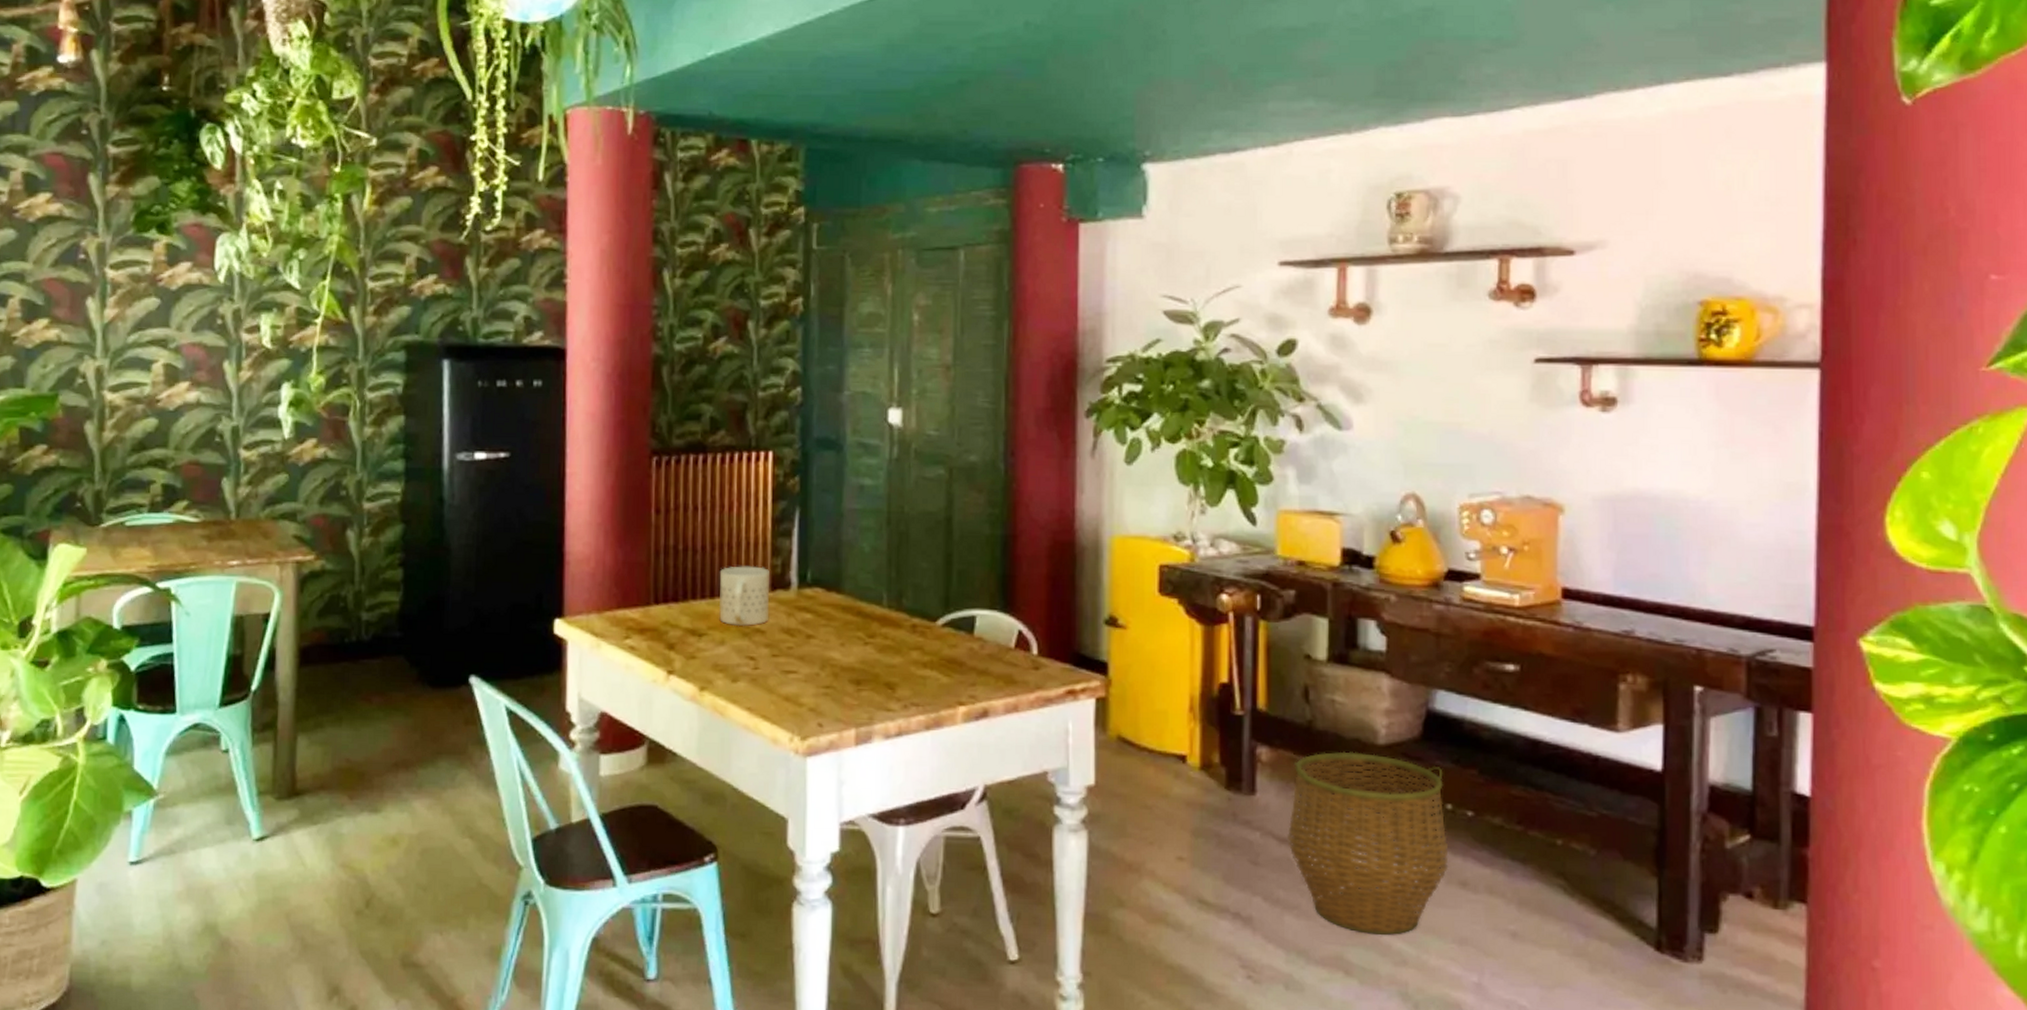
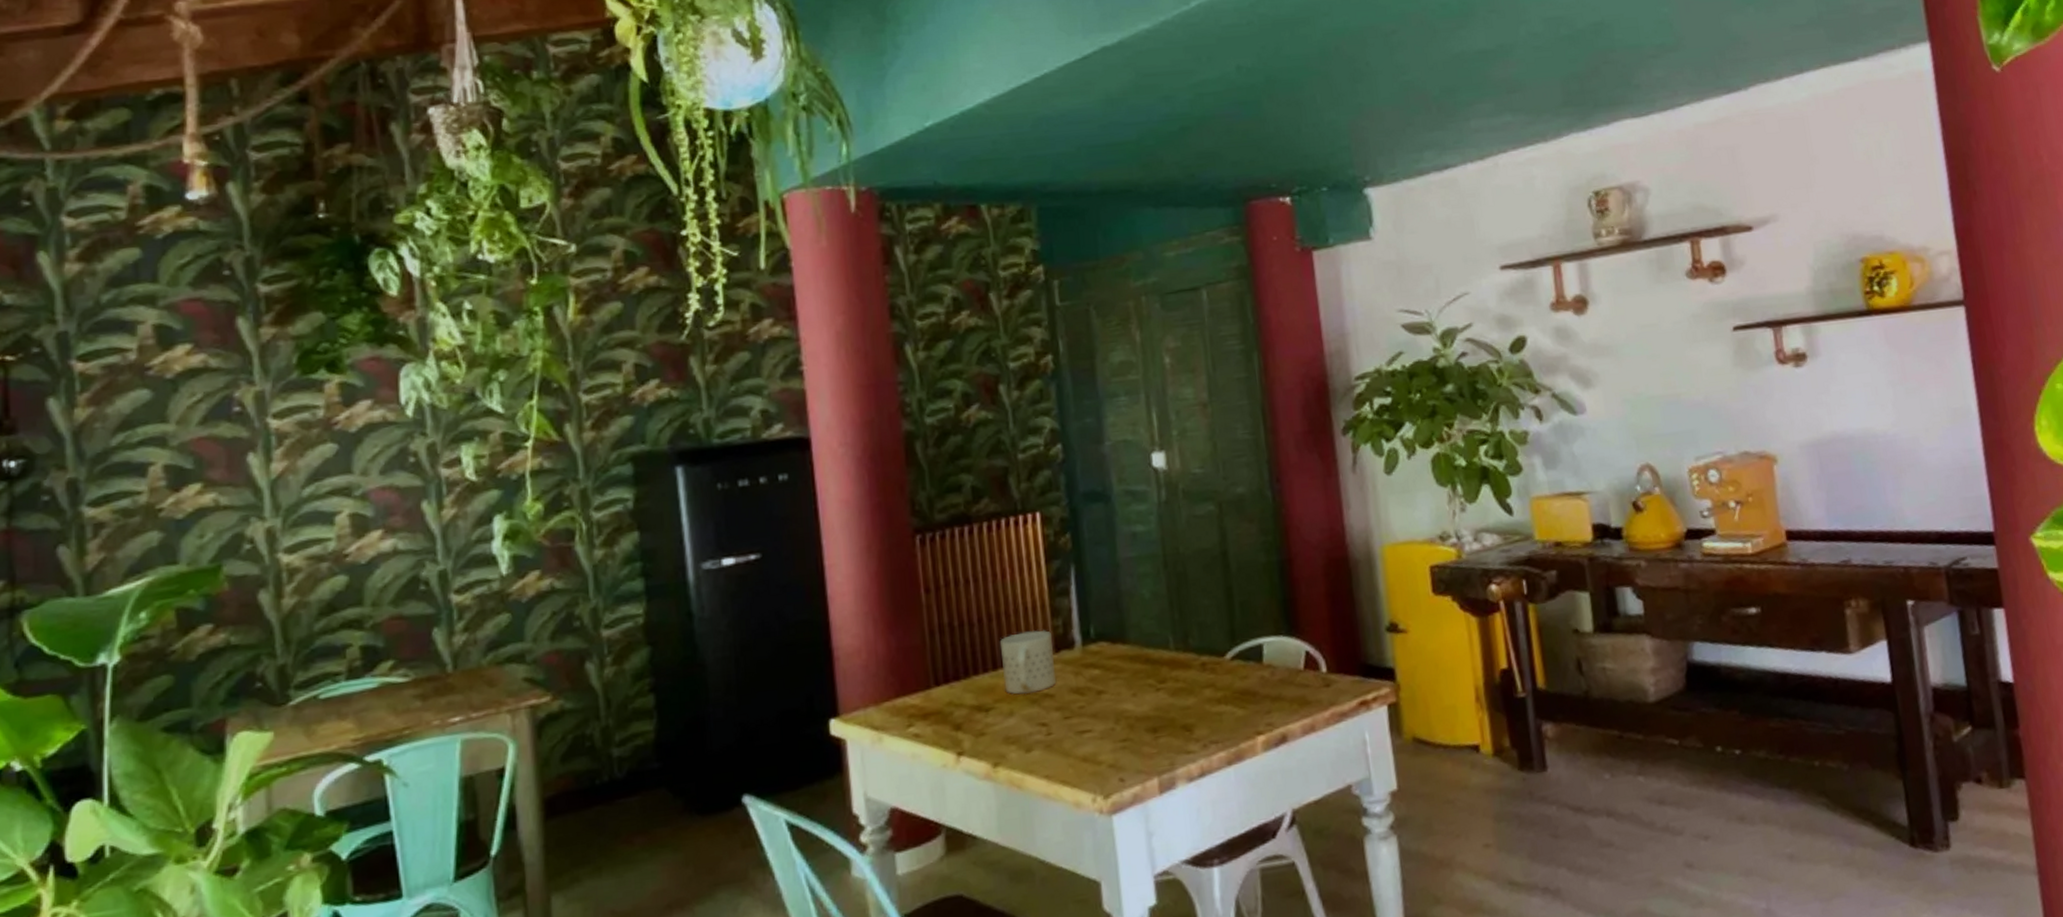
basket: present [1286,751,1449,936] -> none [1577,712,1727,883]

